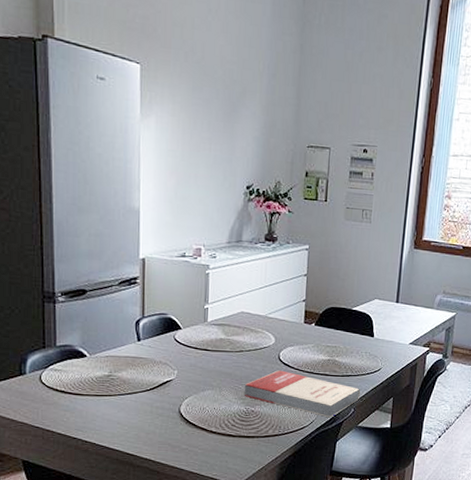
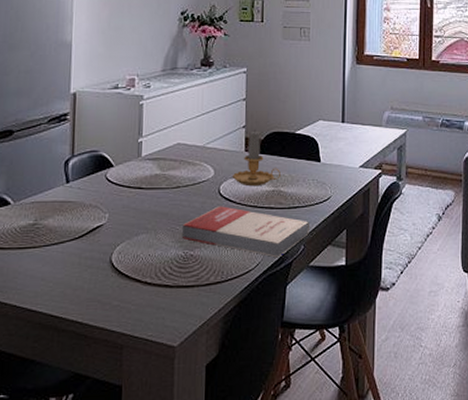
candle: none [291,303,336,355] -> present [232,129,280,187]

